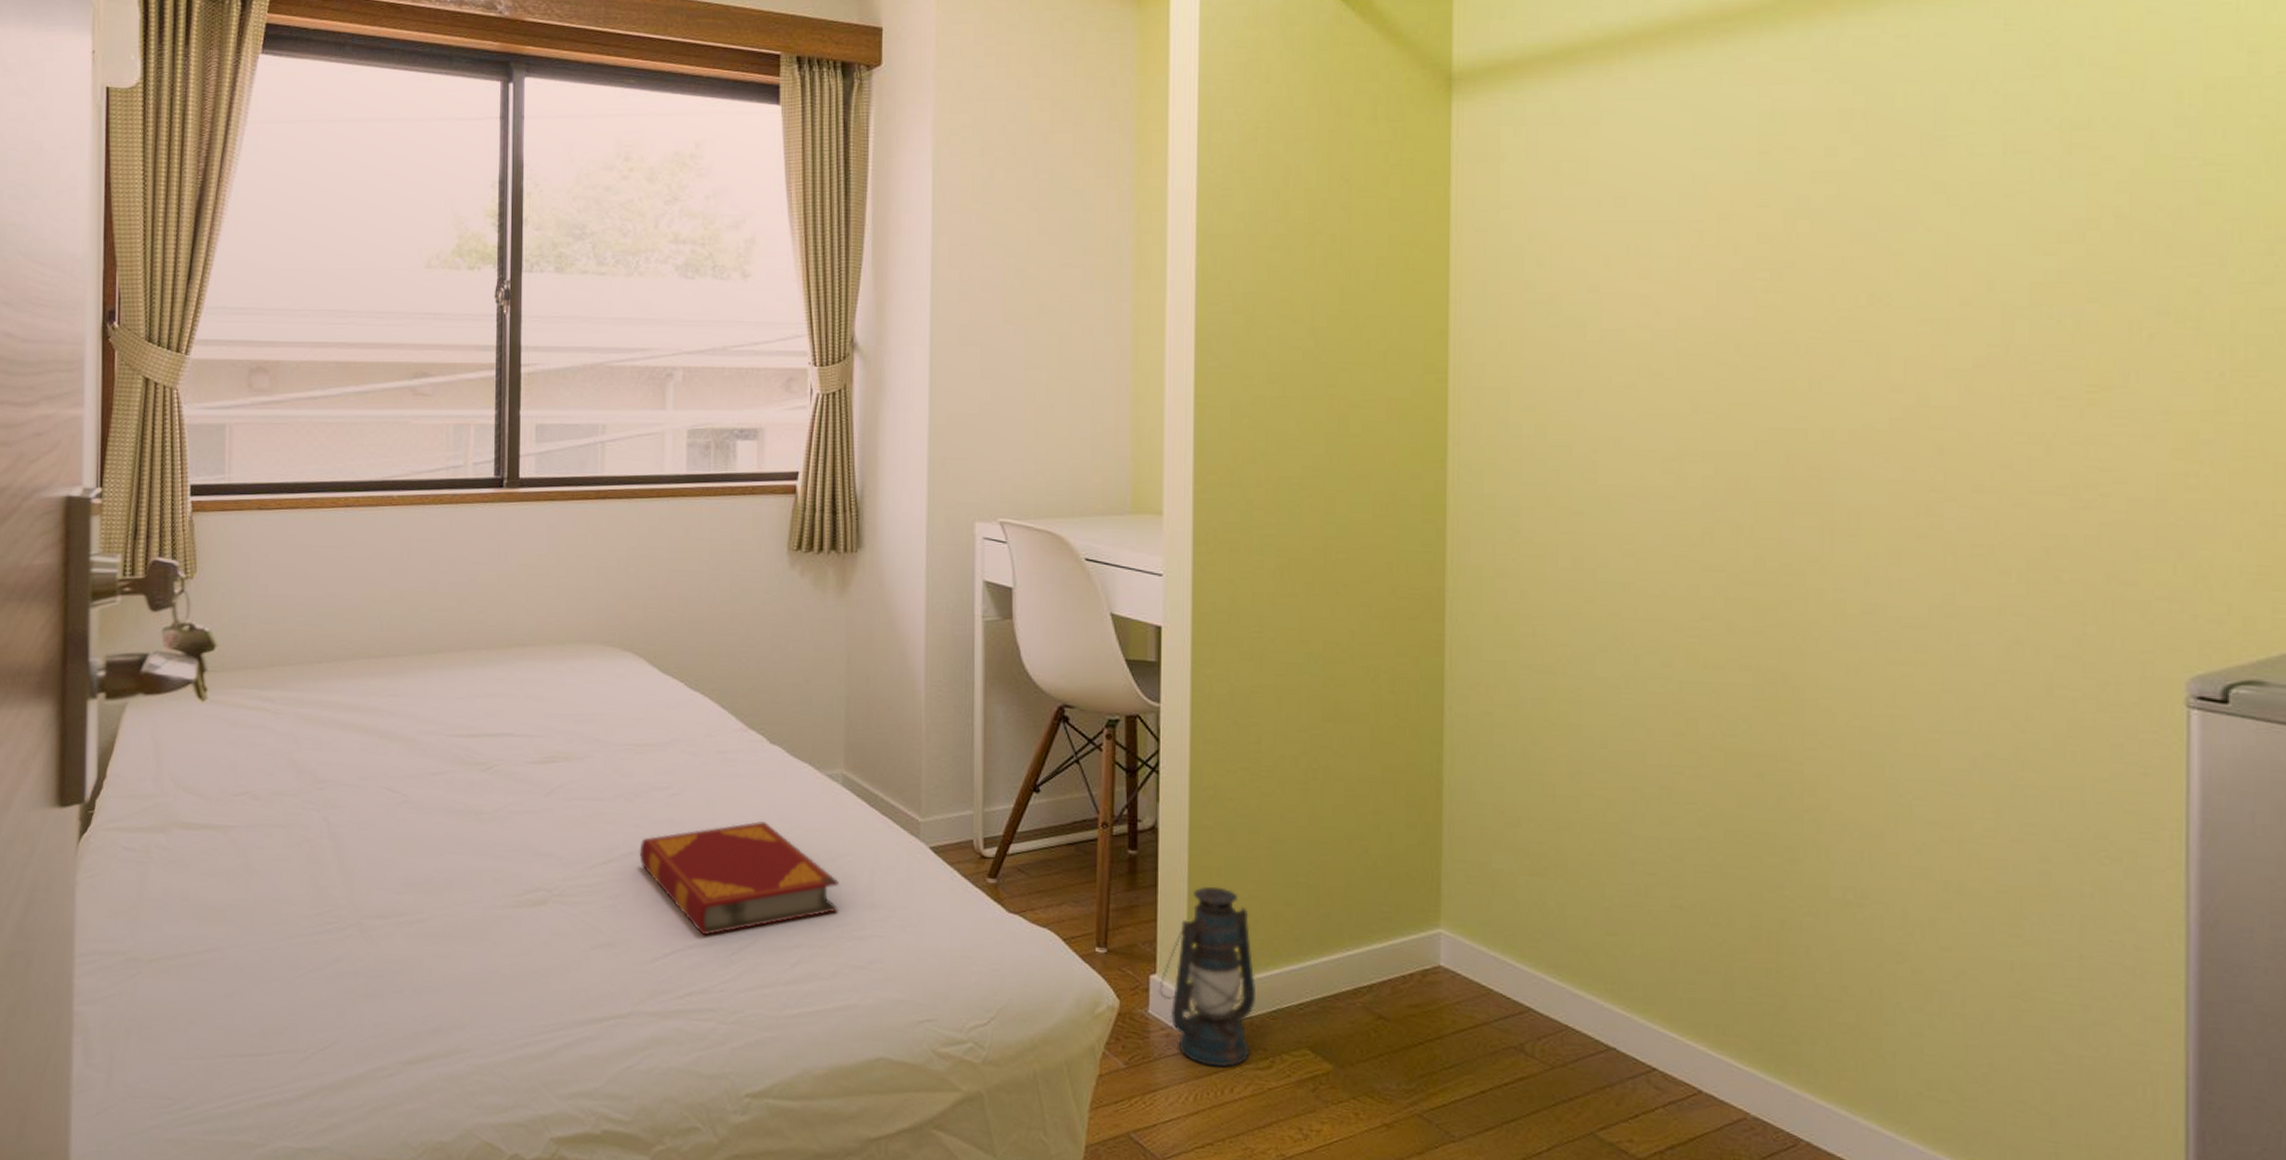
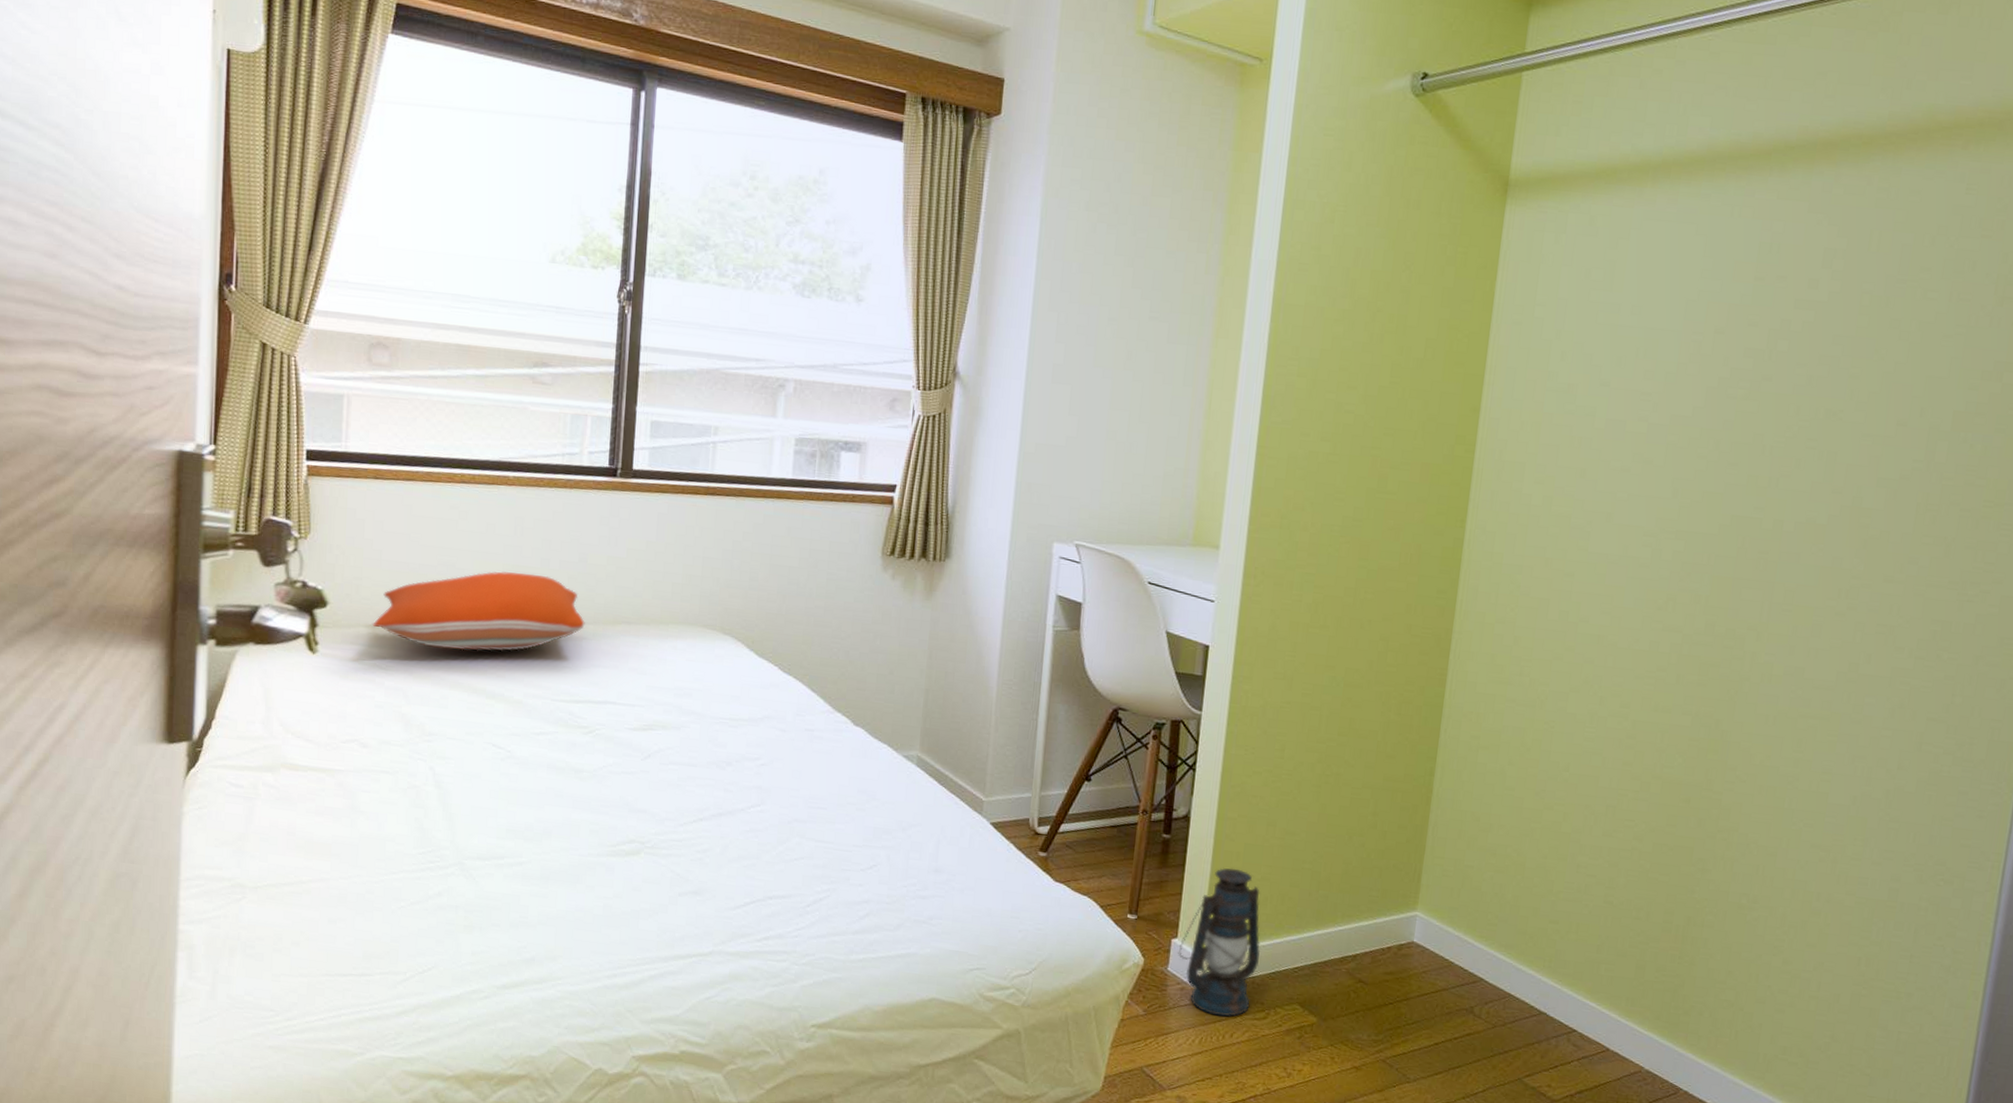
pillow: none [260,598,478,687] -> present [372,571,585,652]
hardback book: present [639,820,839,936] -> none [727,792,908,889]

